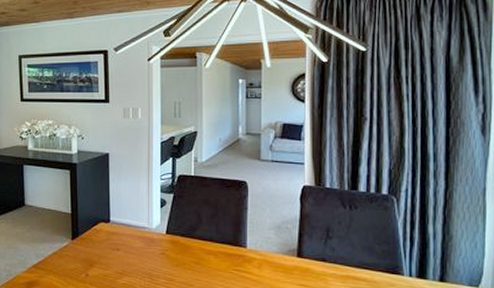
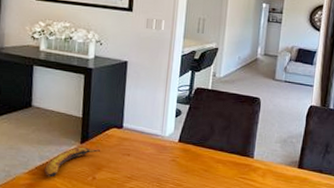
banana: none [41,243,90,276] -> present [44,147,100,178]

